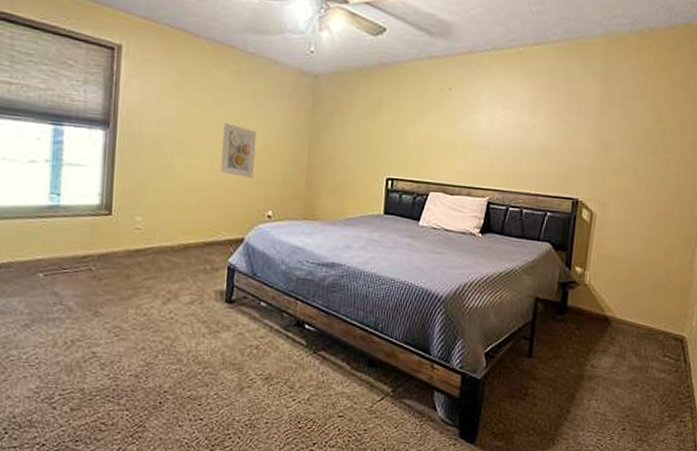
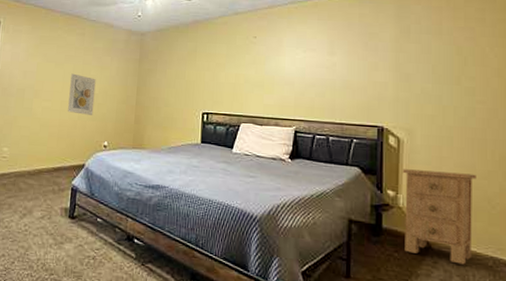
nightstand: none [586,244,660,340] -> present [402,169,476,265]

